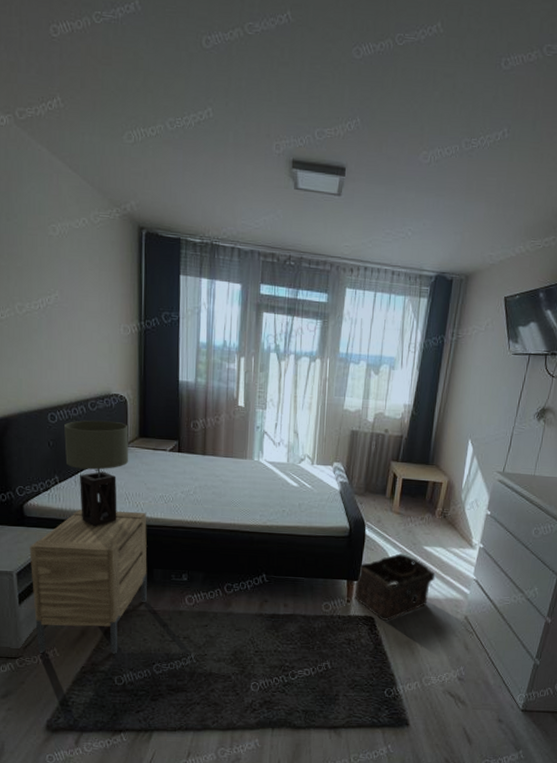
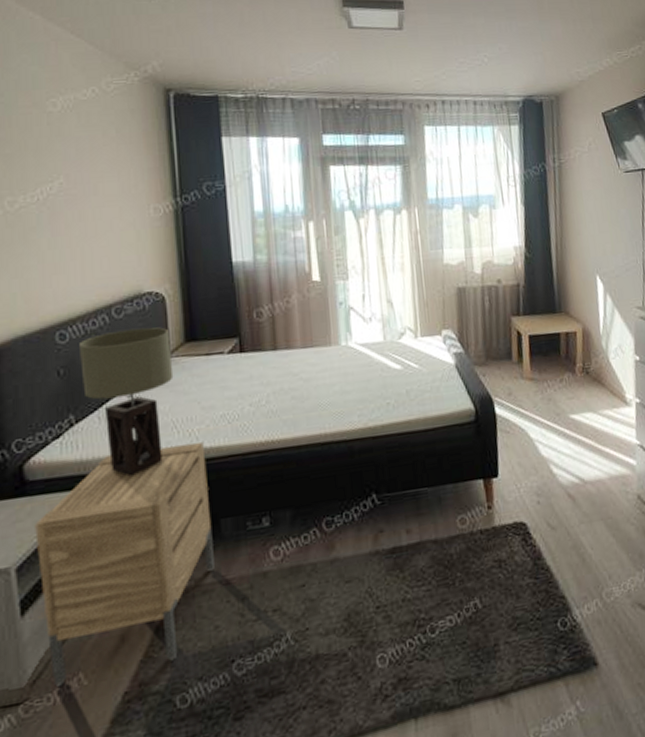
basket: present [354,553,435,621] -> none [493,429,592,524]

